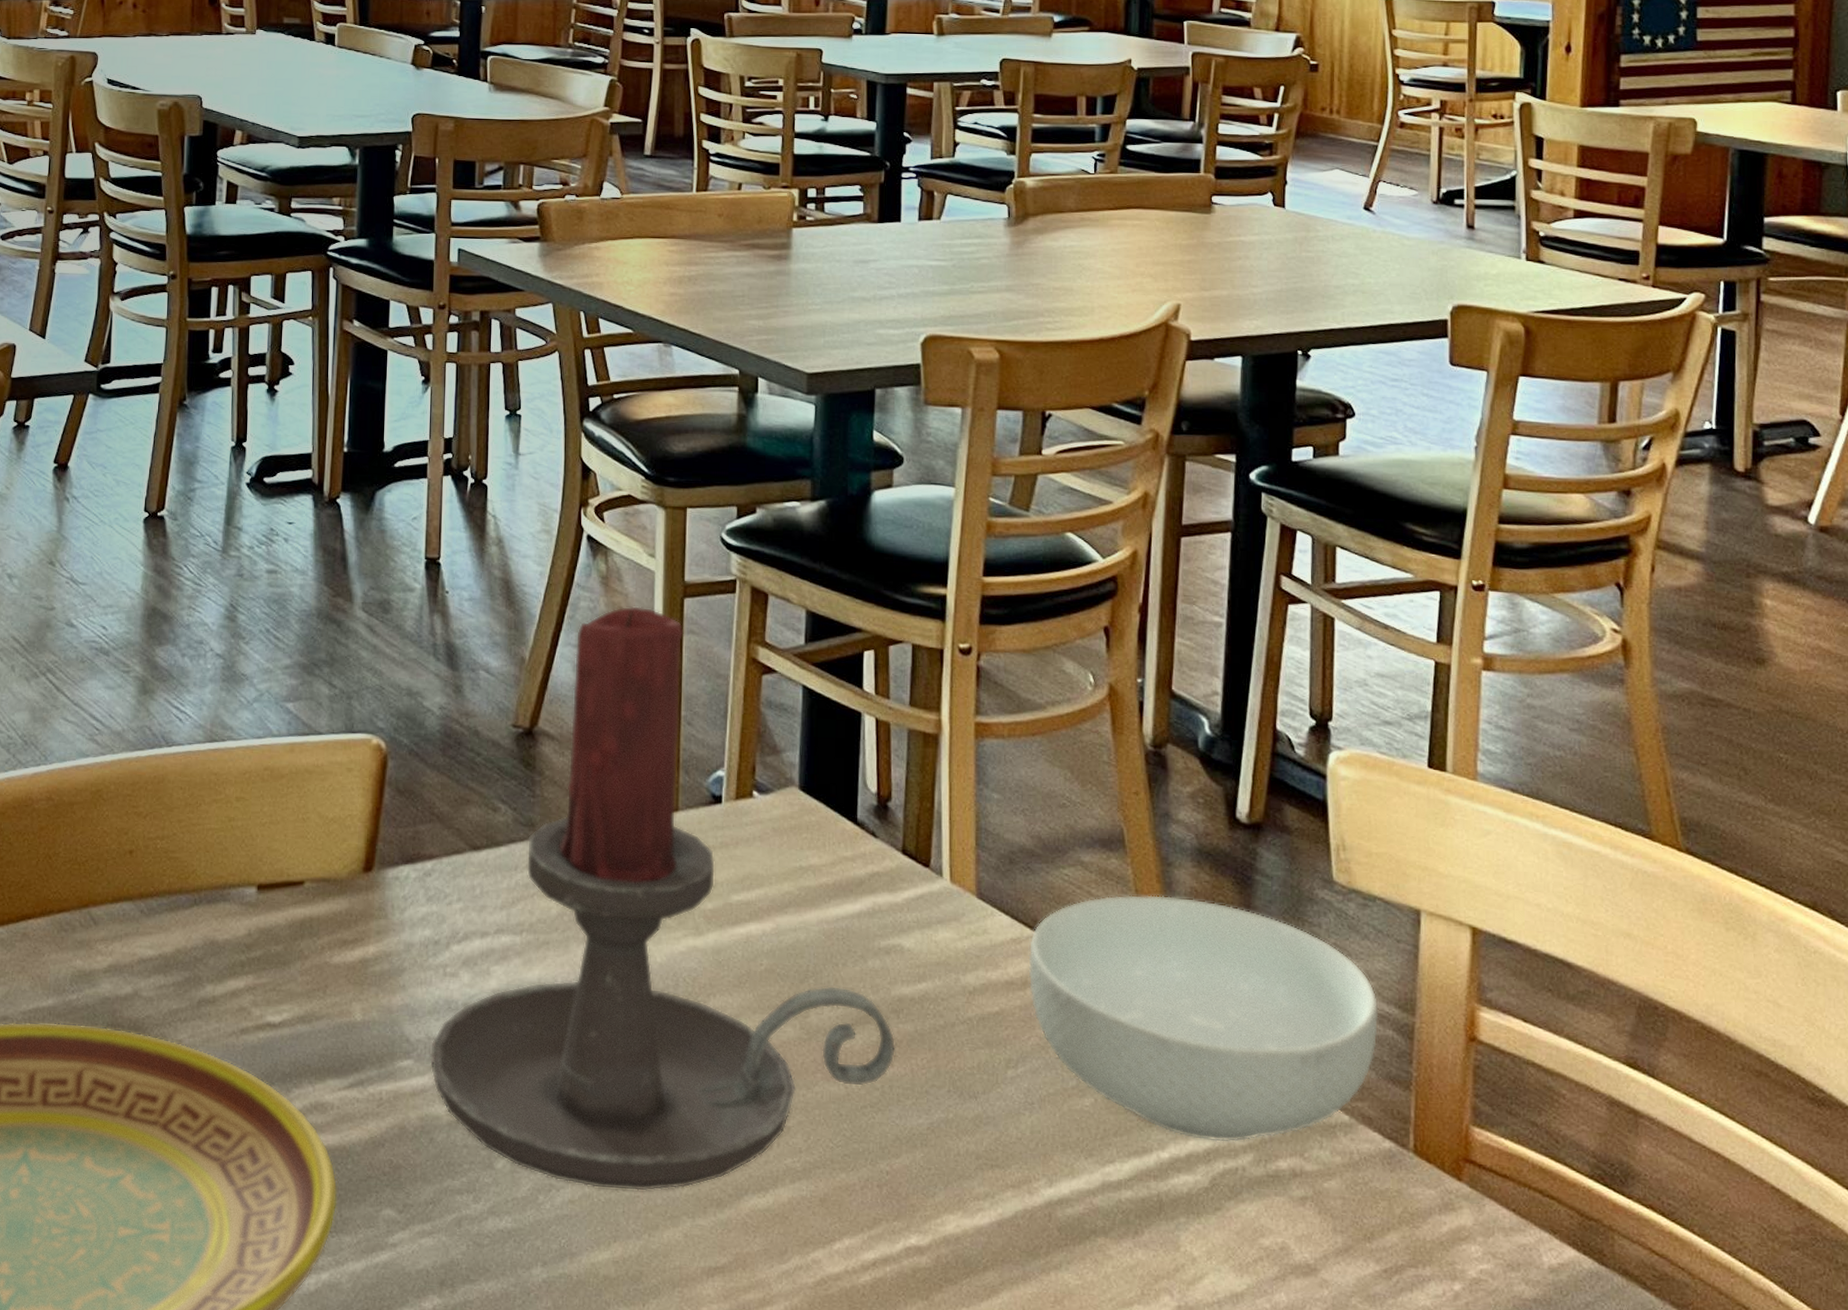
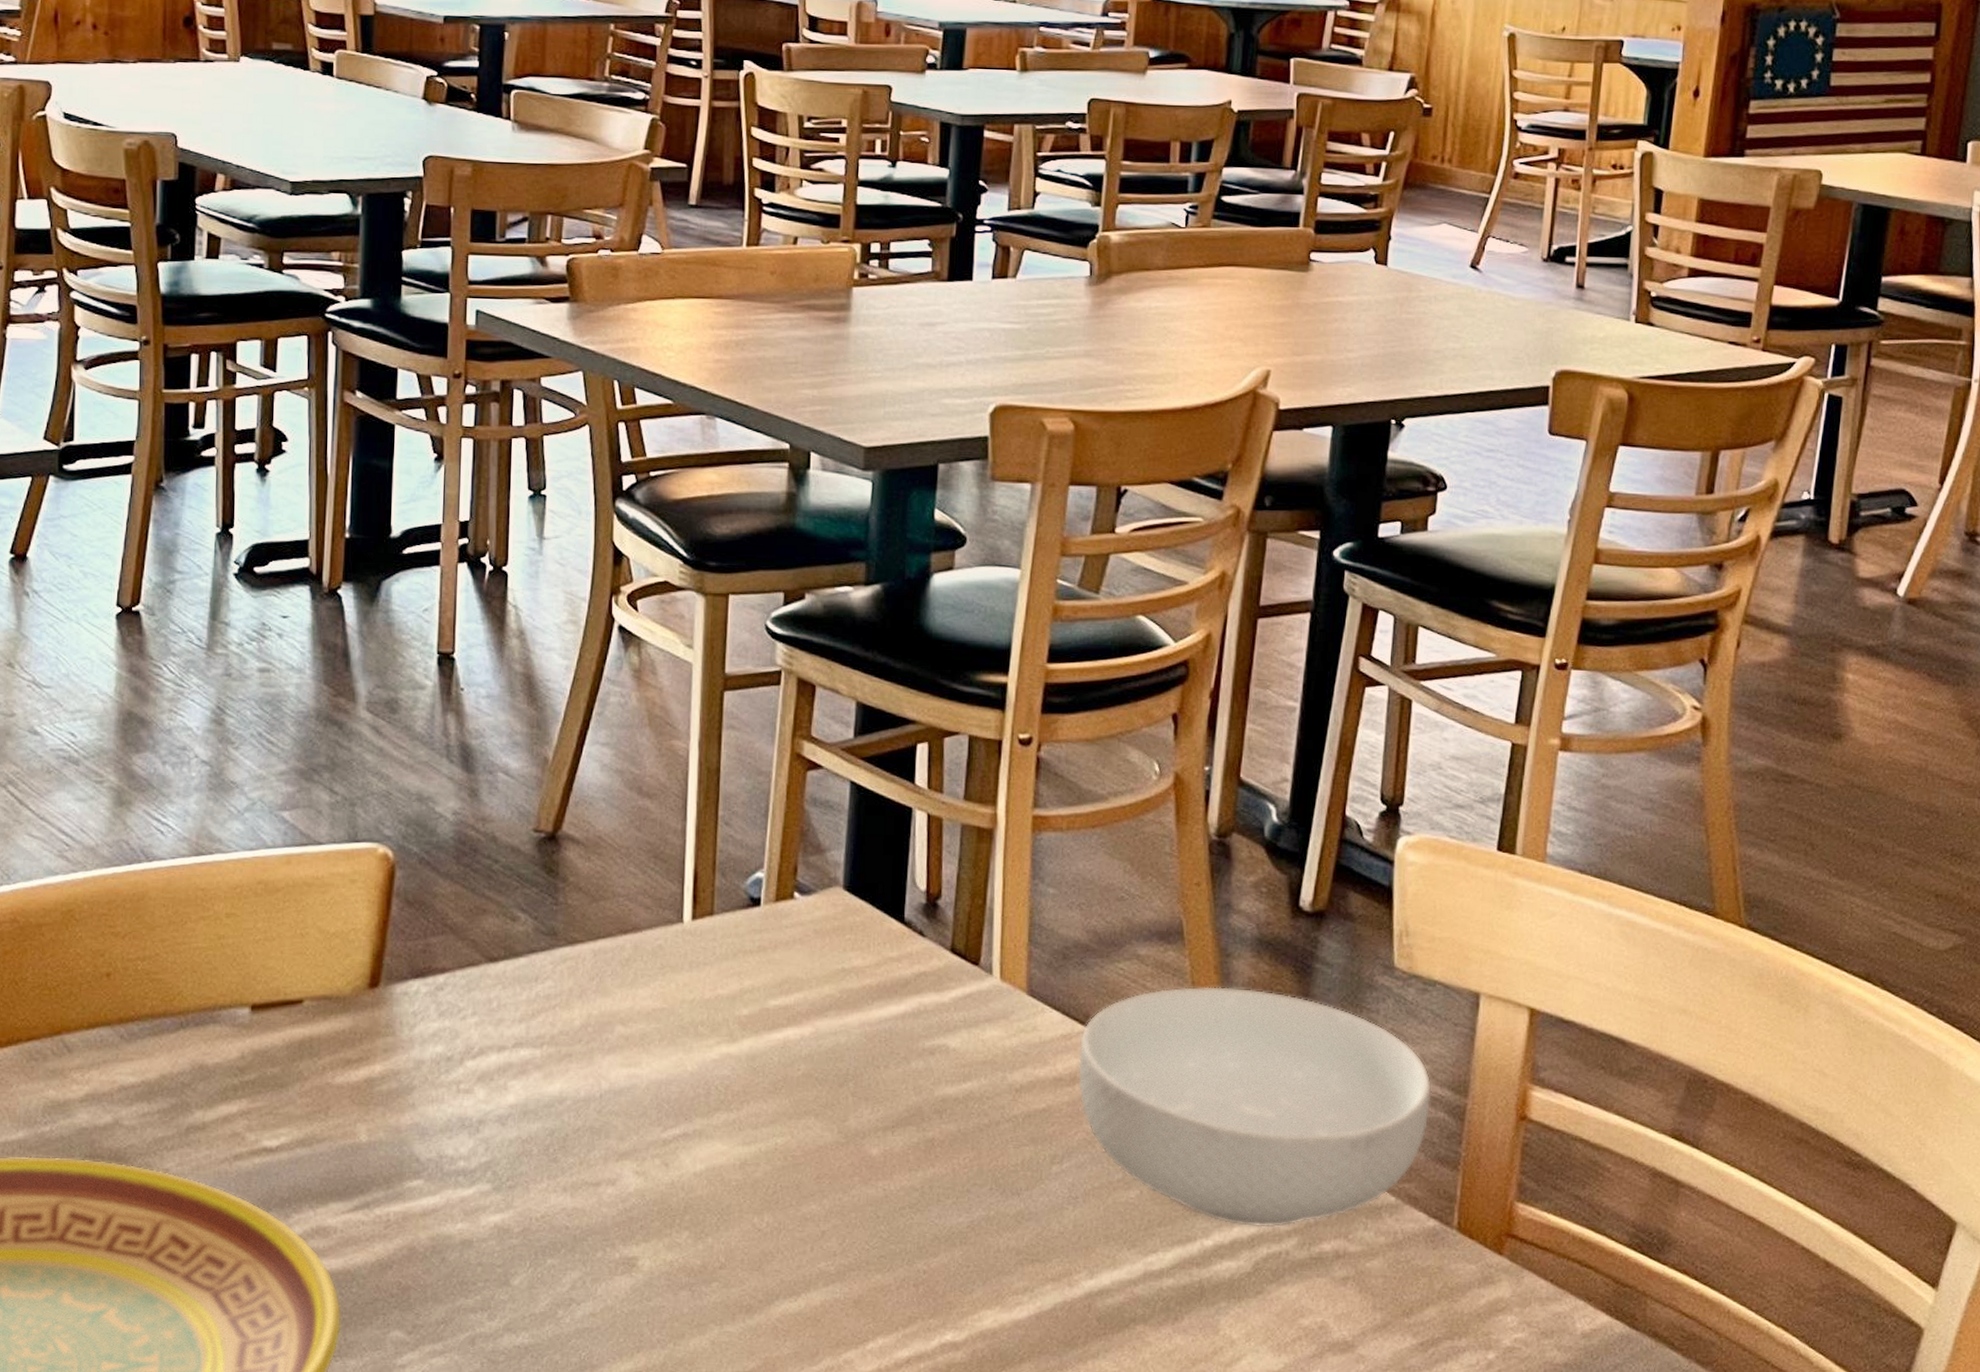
candle holder: present [430,606,896,1191] -> none [442,701,938,1301]

